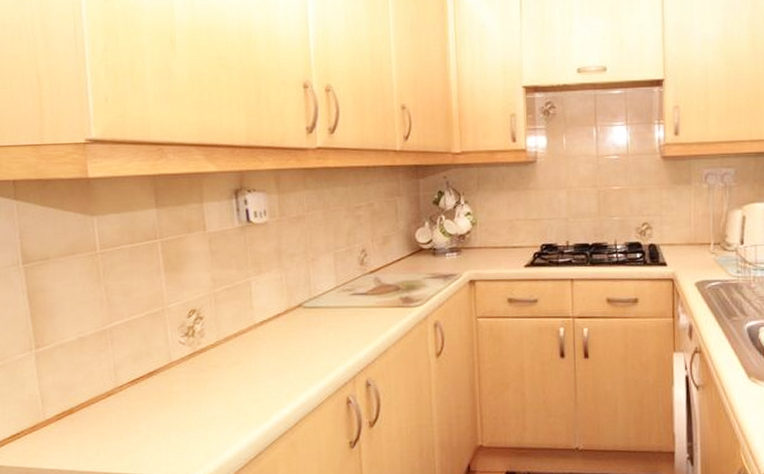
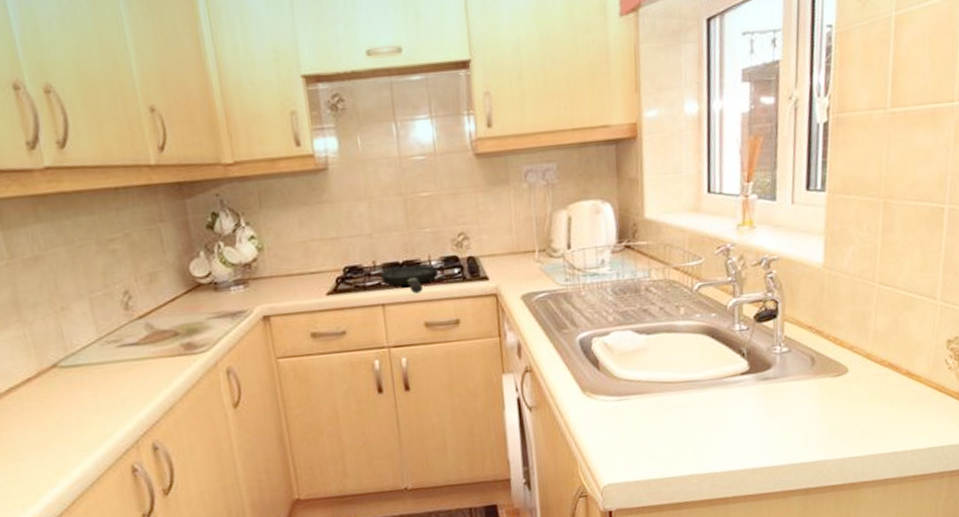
frying pan: none [572,248,624,273] -> present [381,265,439,294]

